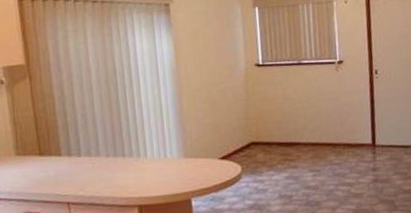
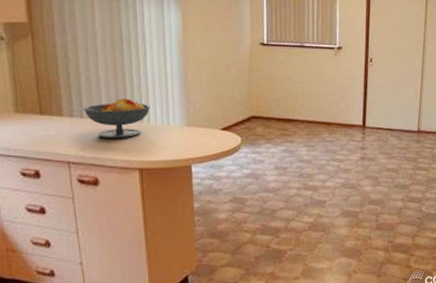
fruit bowl: none [81,133,147,176] -> present [84,99,150,139]

